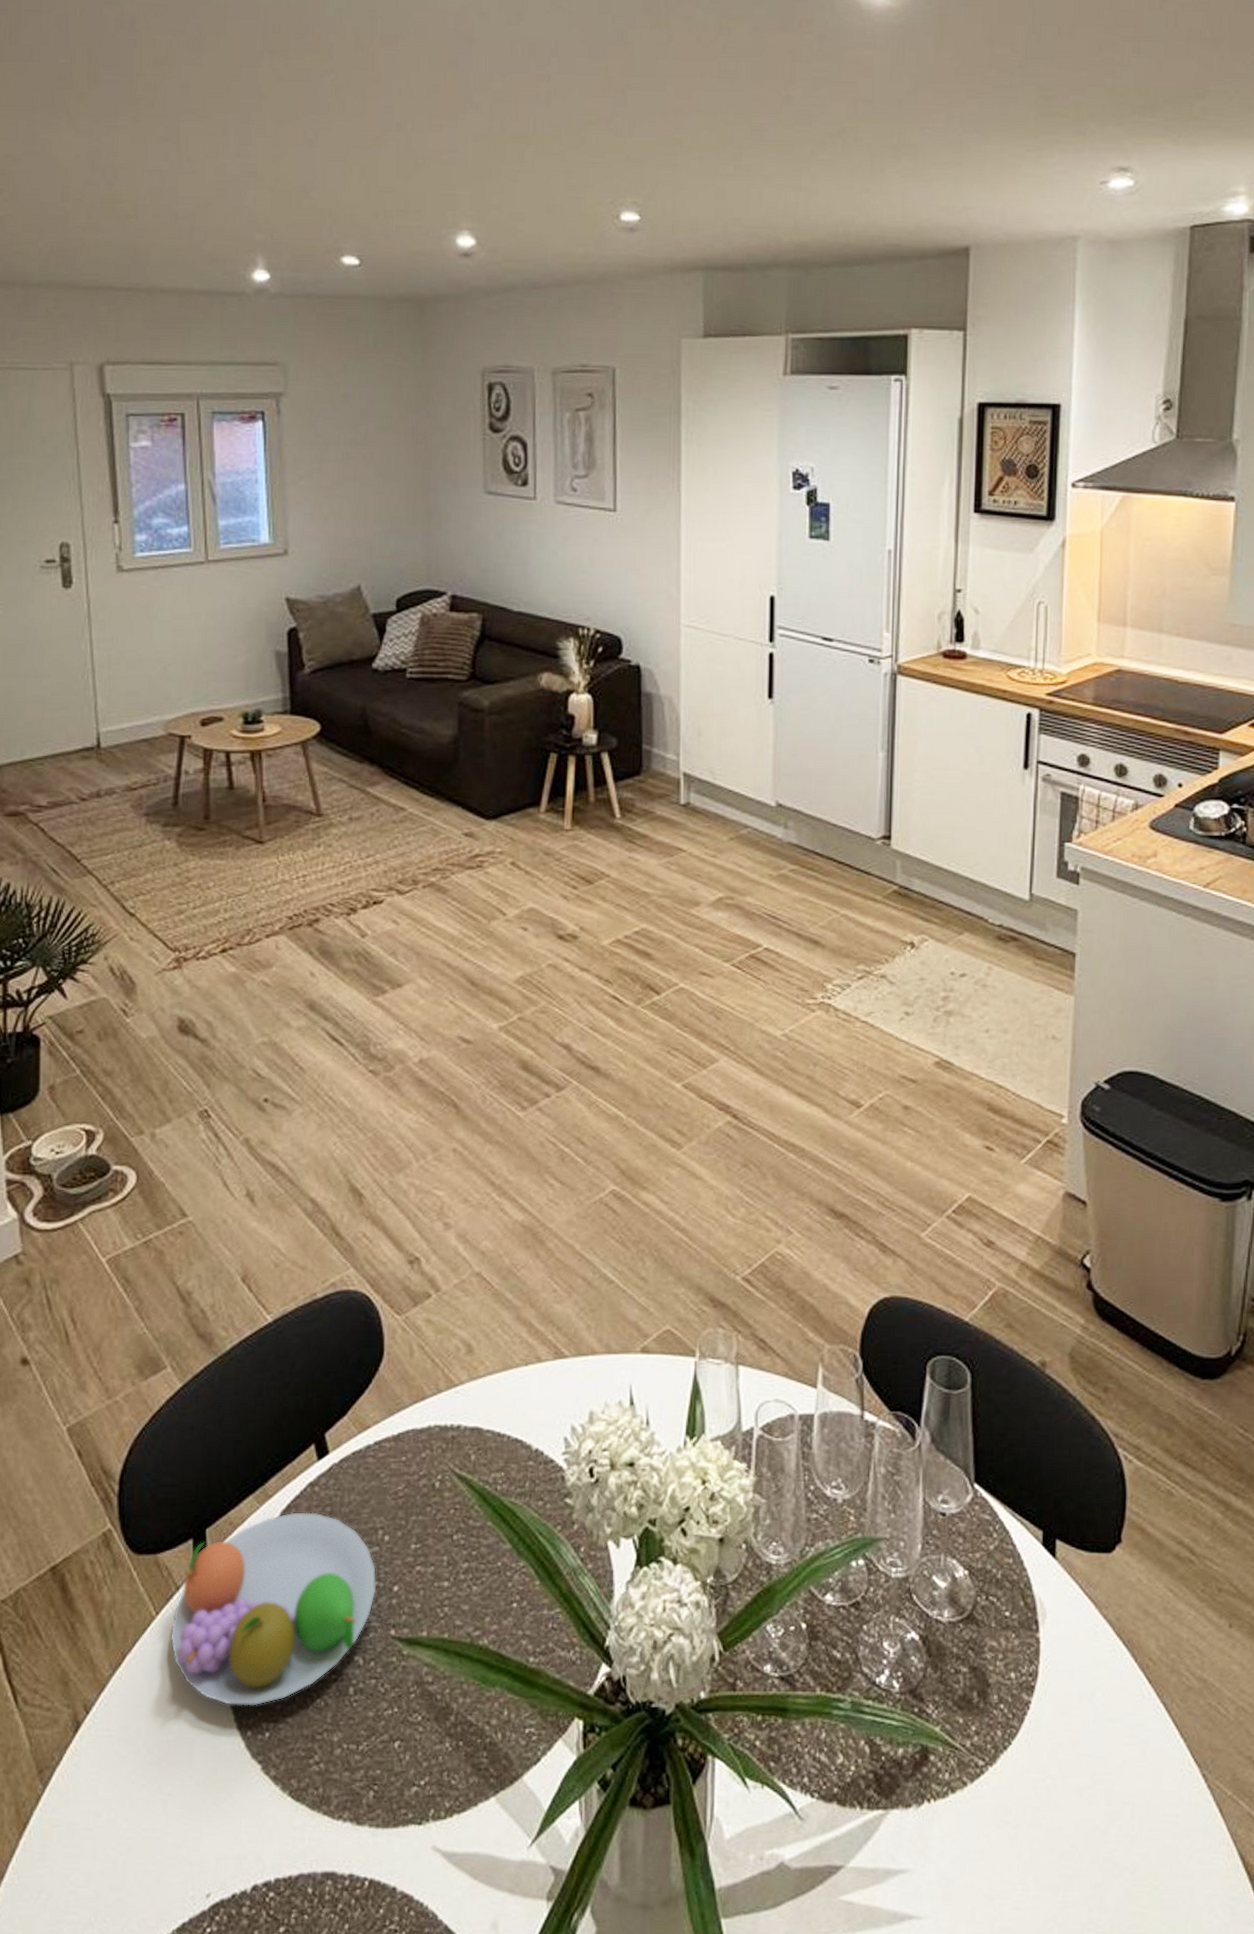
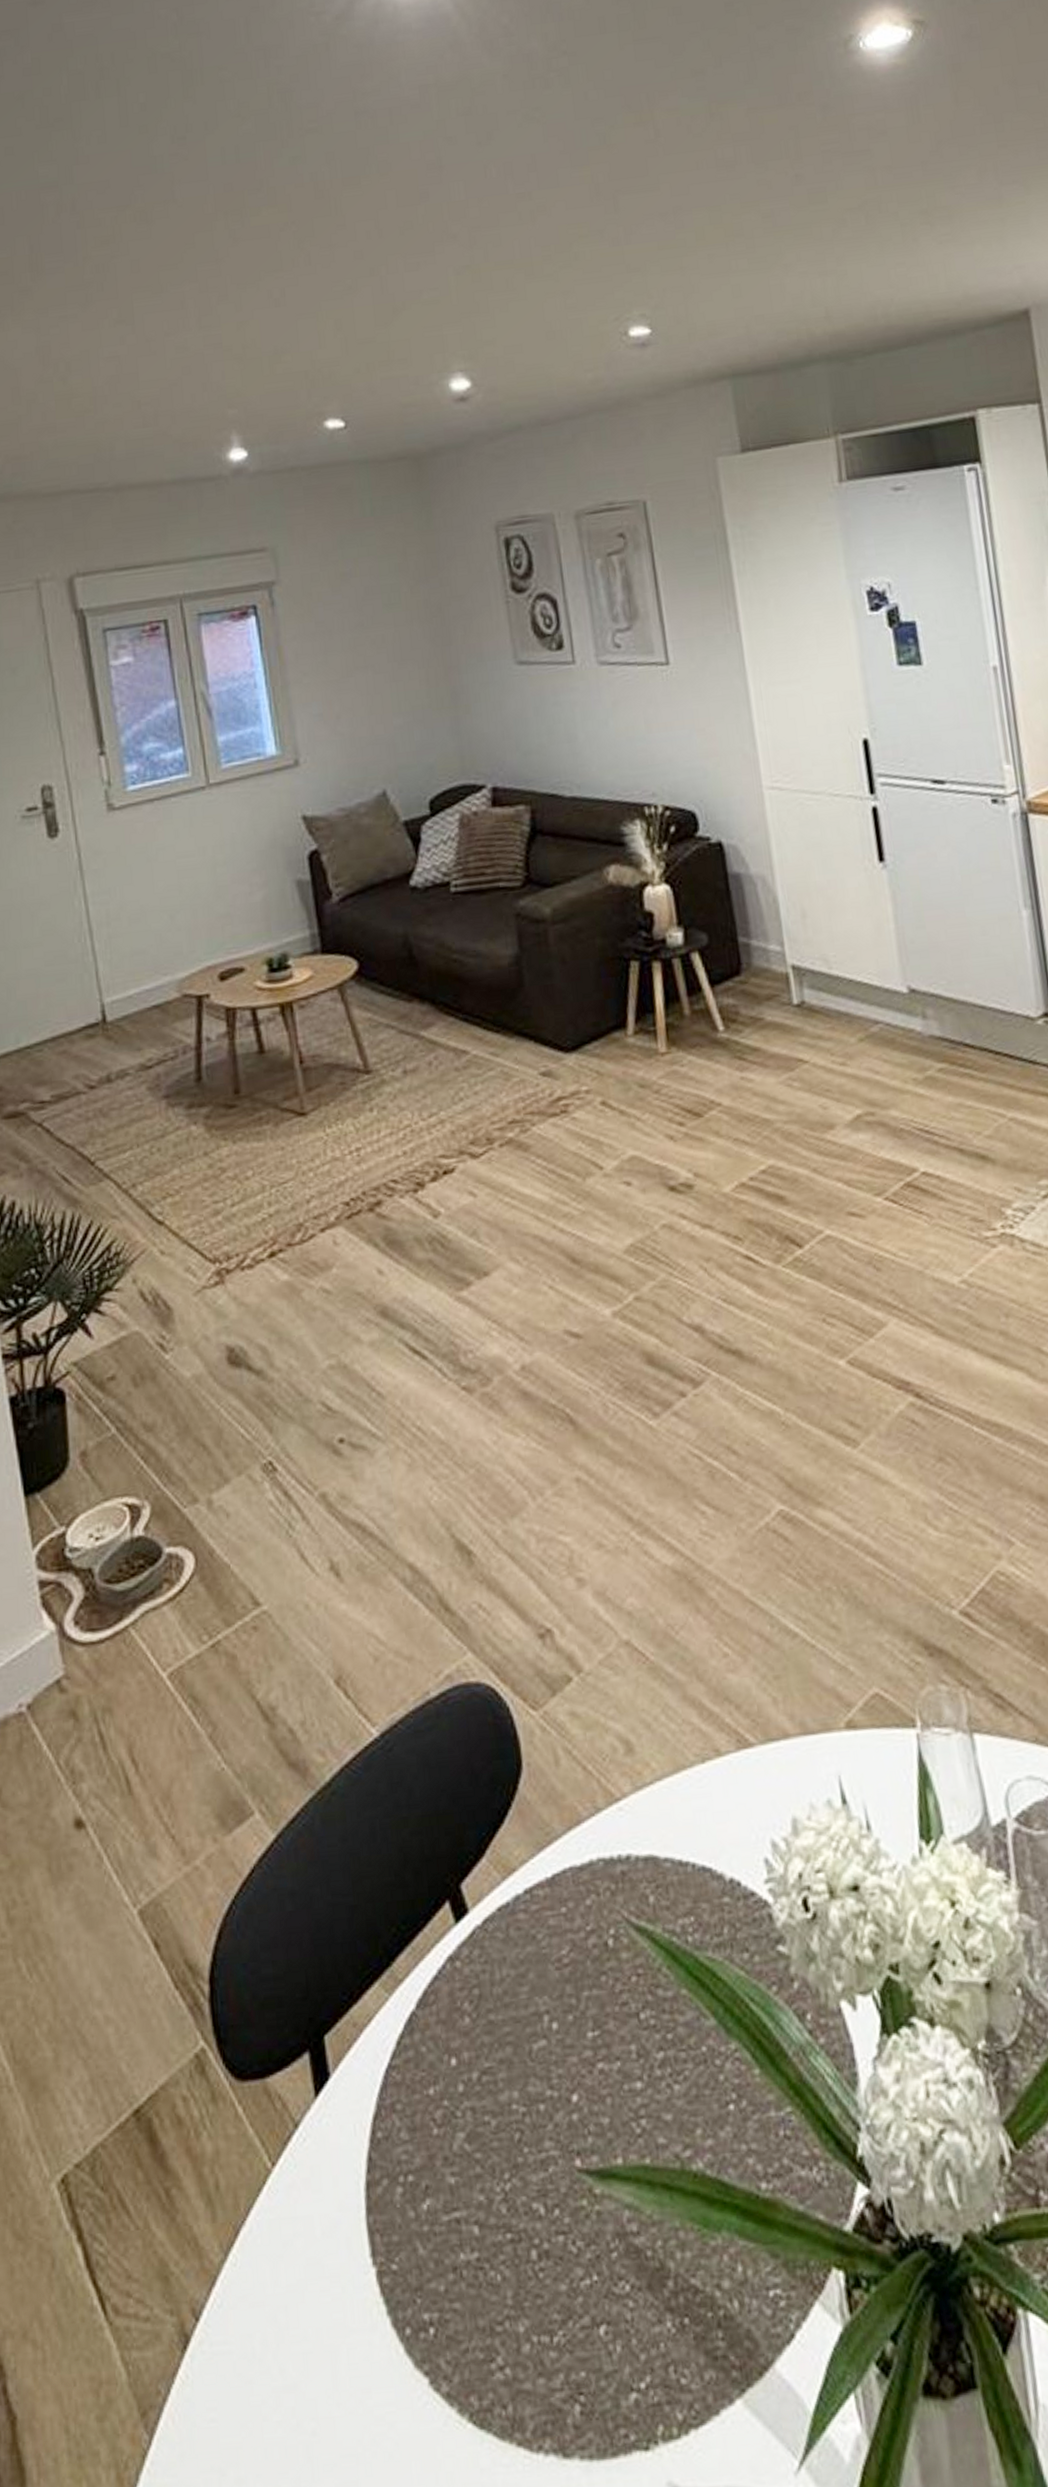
fruit bowl: present [170,1512,377,1705] -> none [292,1998,551,2291]

